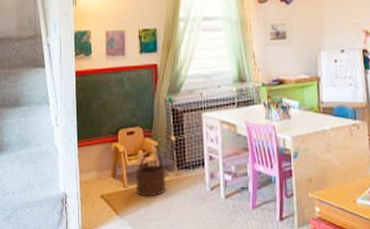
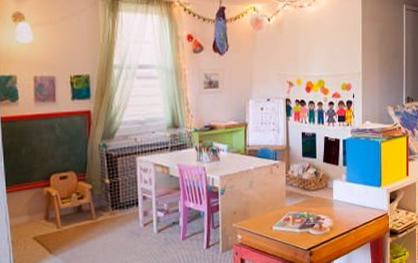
wooden bucket: present [136,150,166,197] -> none [69,193,101,236]

